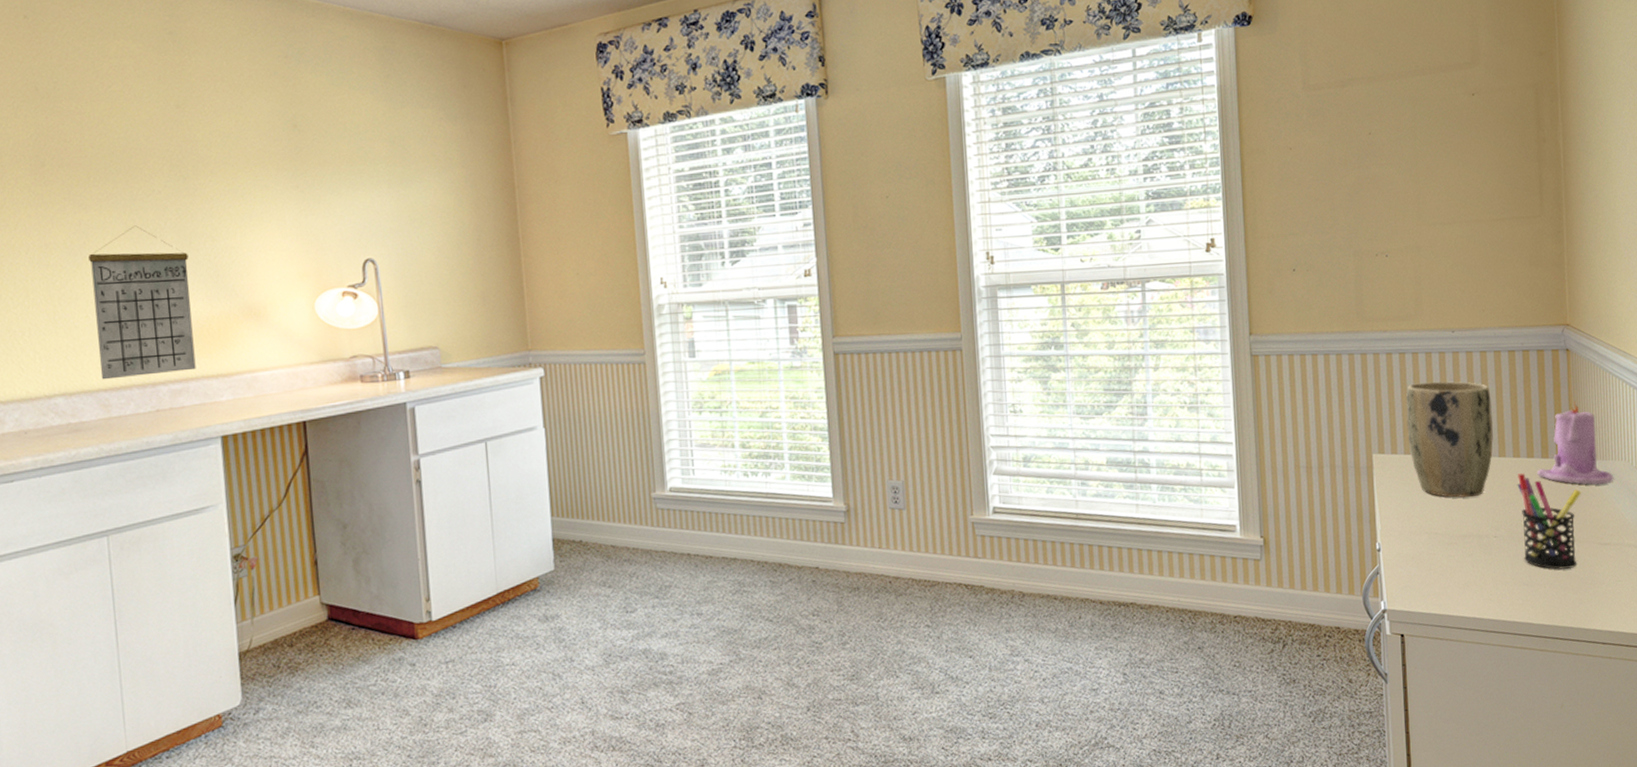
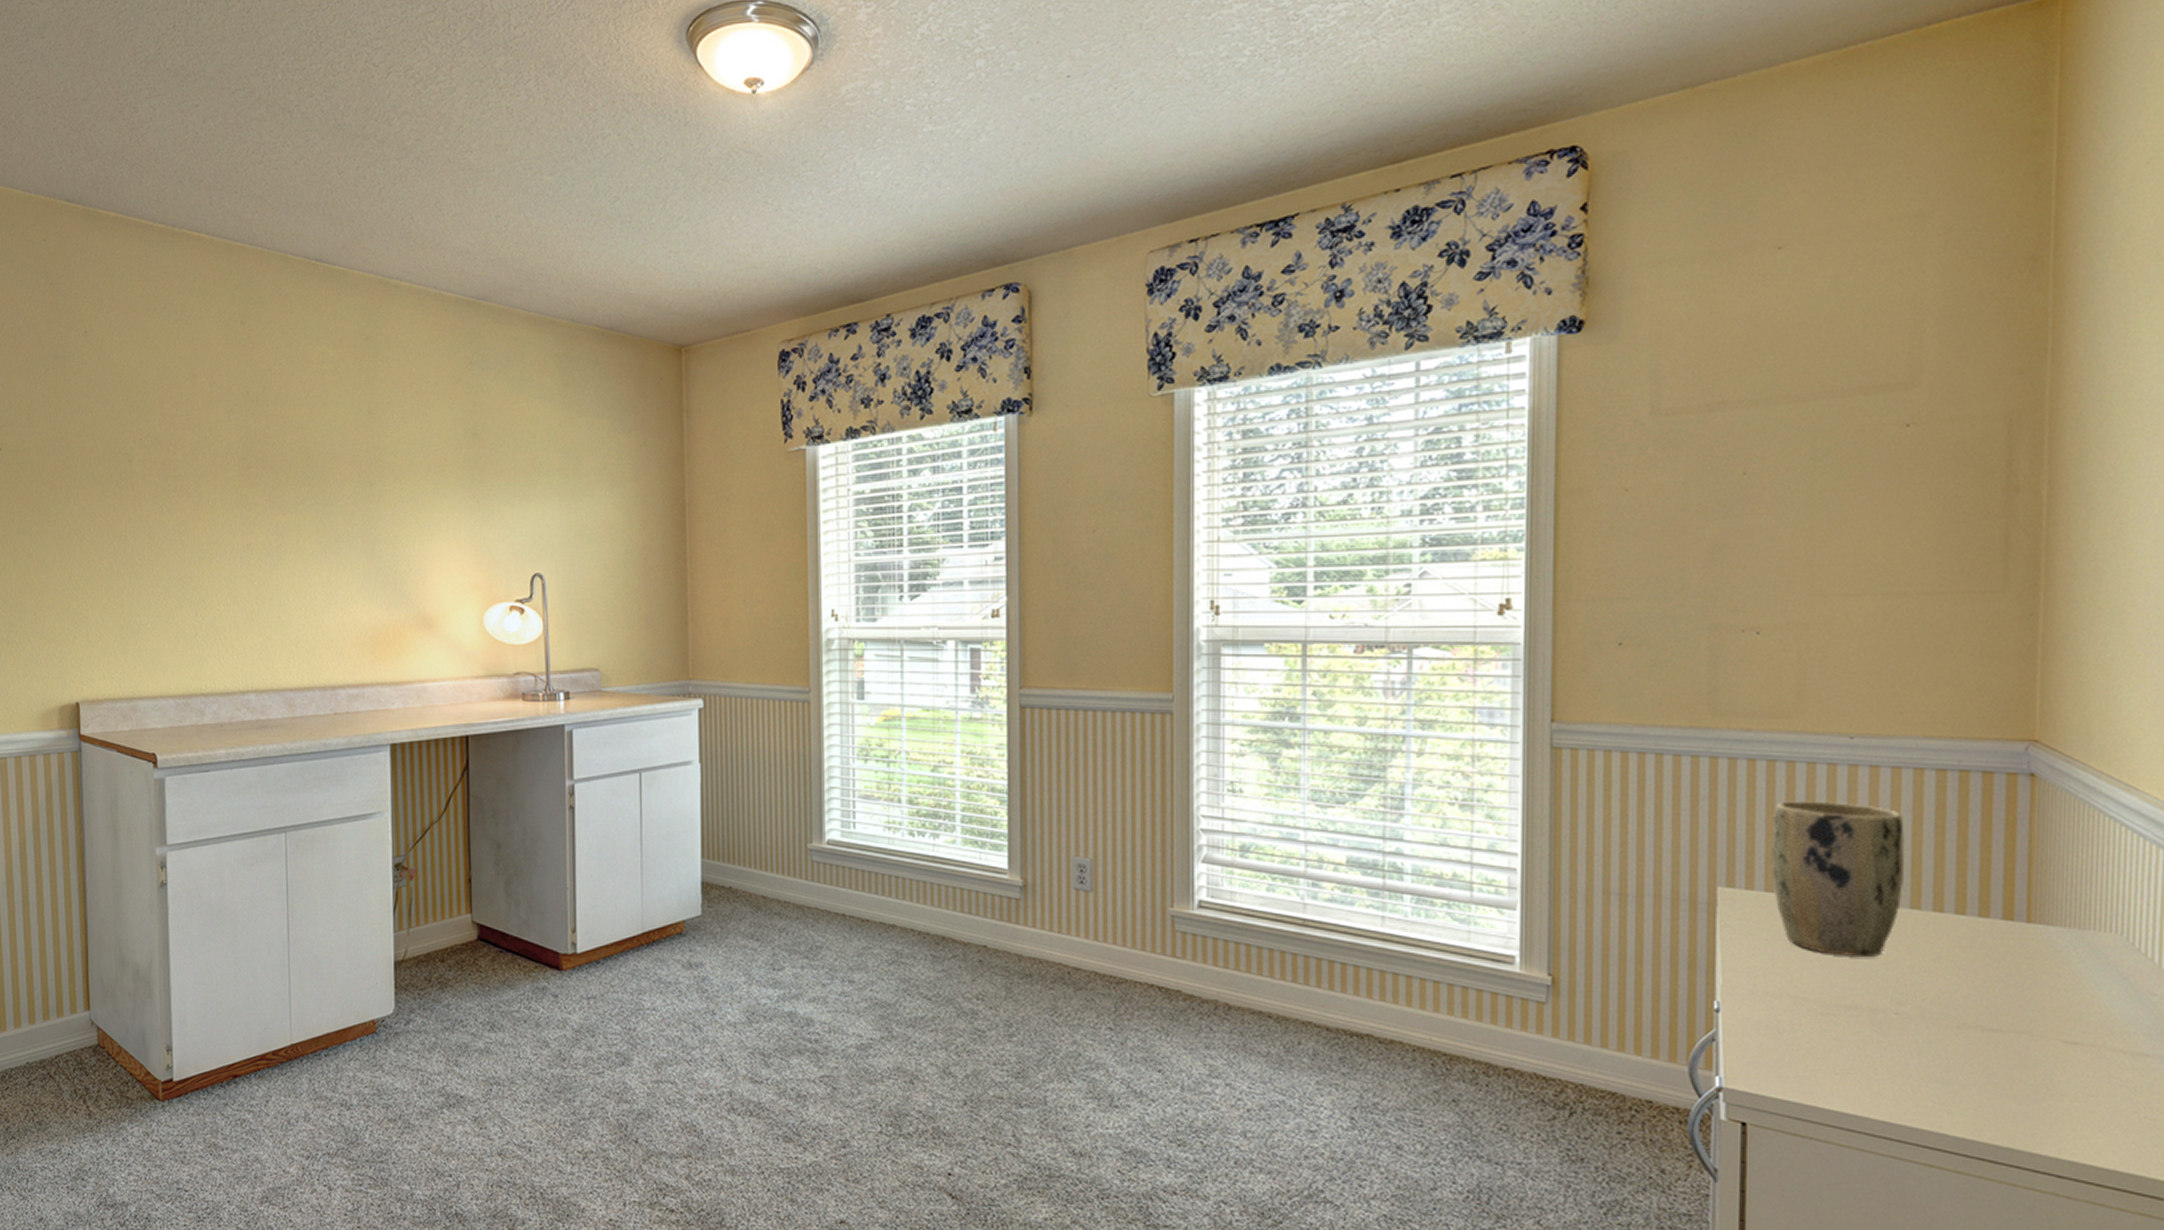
calendar: present [89,225,196,380] -> none [284,529,372,680]
pen holder: present [1517,473,1581,570] -> none [1936,934,2039,1070]
candle: present [1537,401,1614,485] -> none [1970,845,2096,962]

